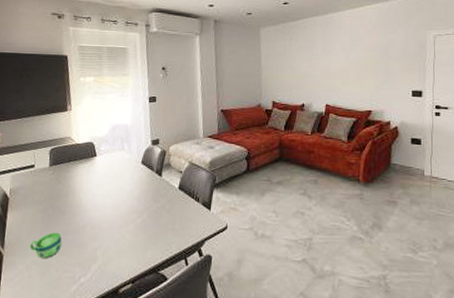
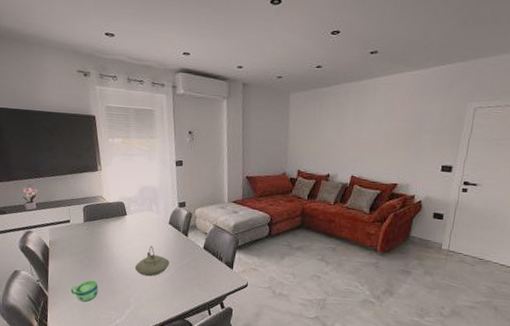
teapot: none [103,188,142,224] -> present [134,245,170,277]

